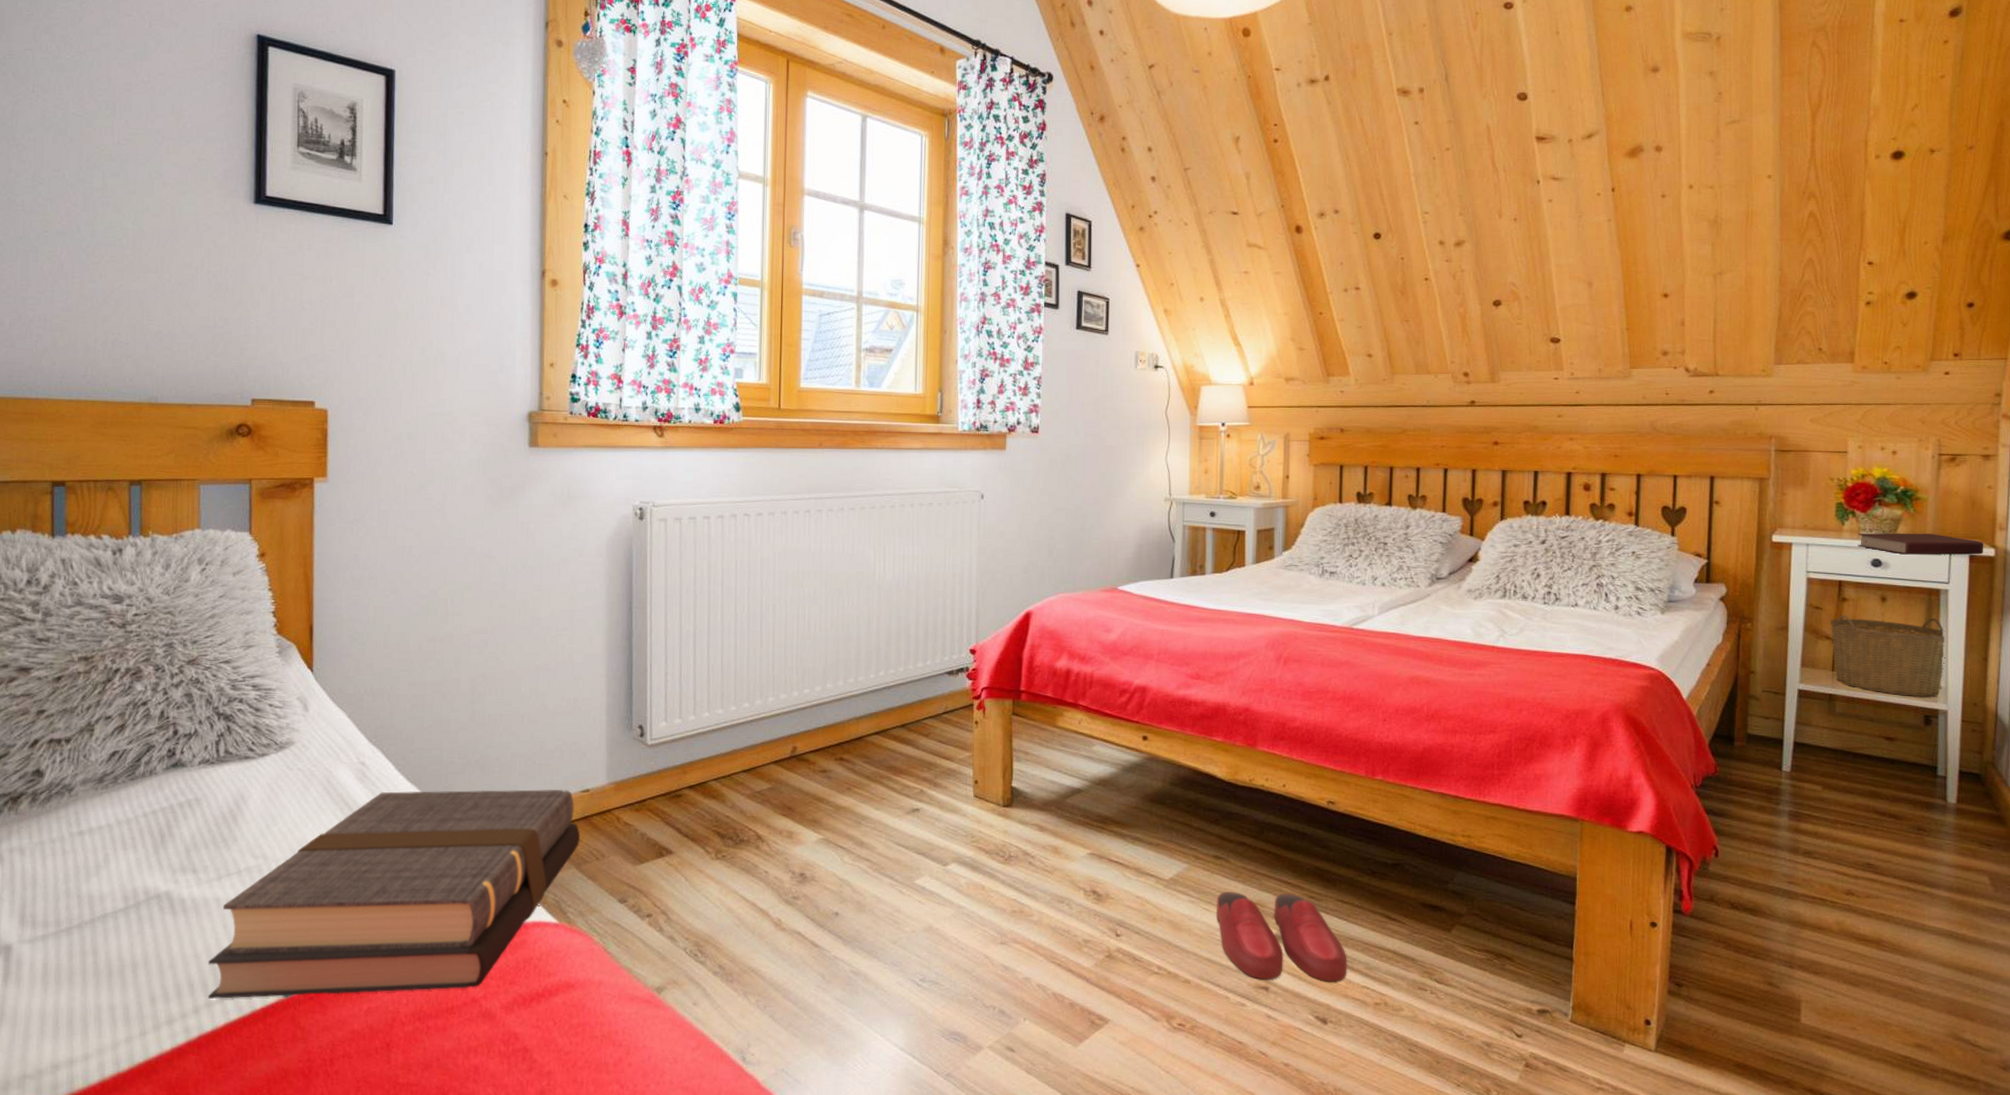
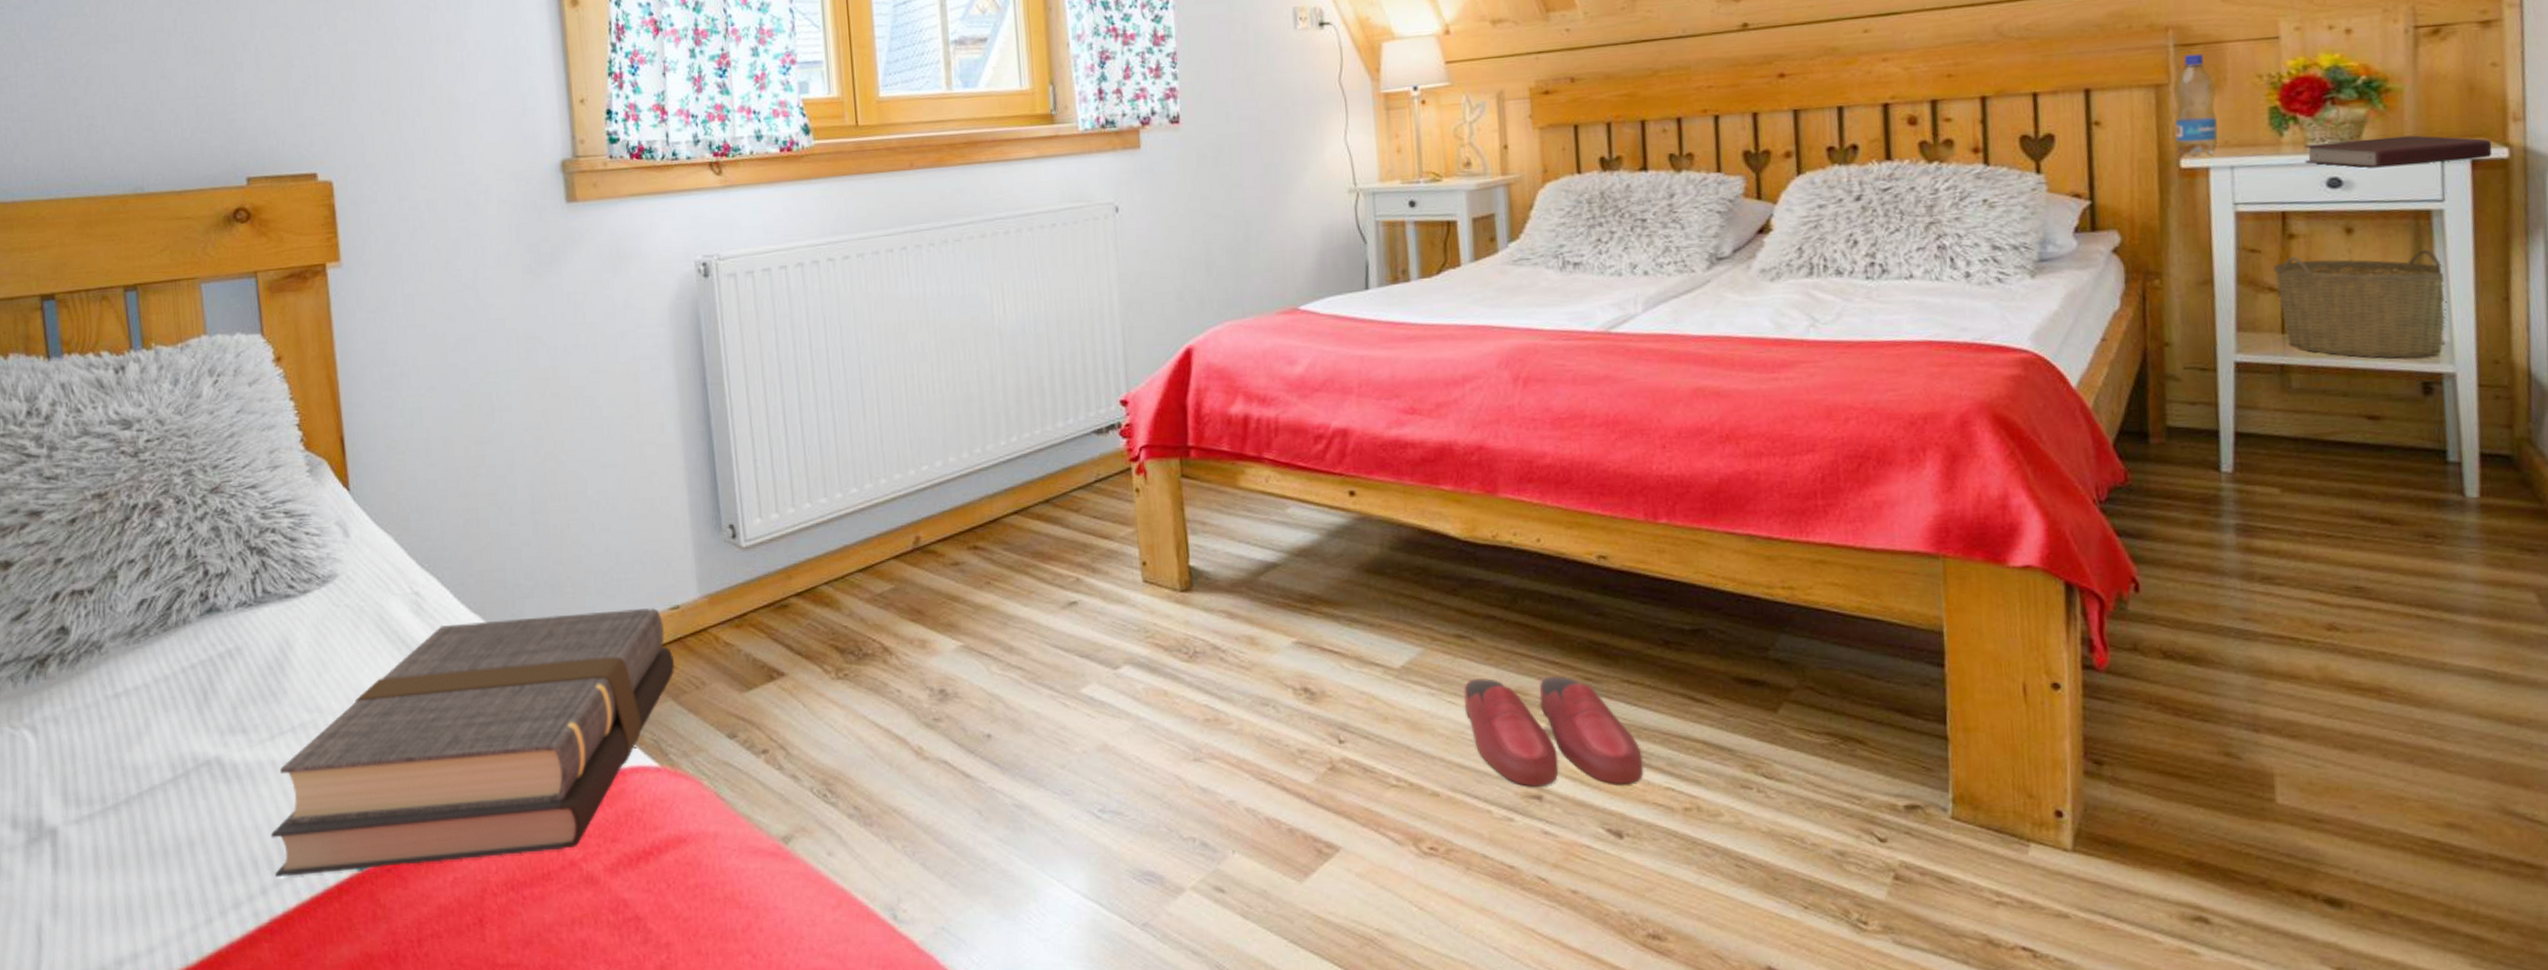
bottle: none [1770,458,1802,534] -> present [2174,53,2218,157]

